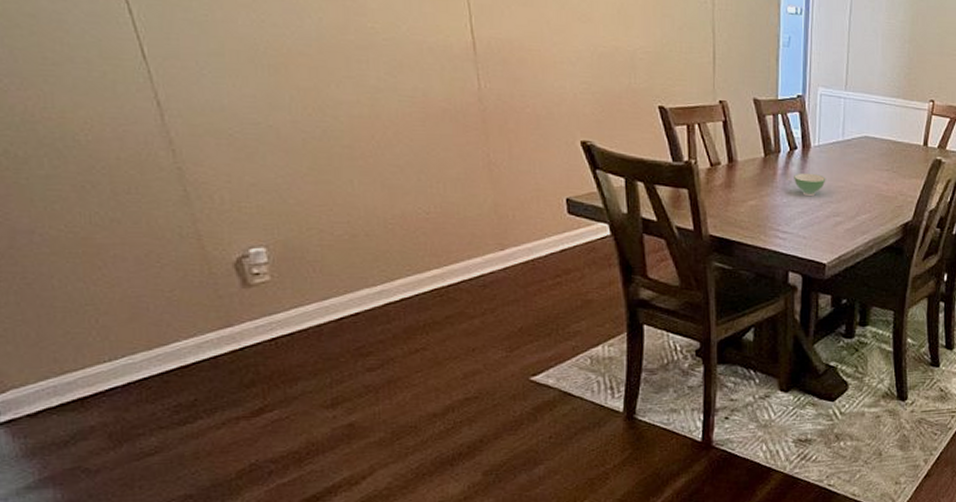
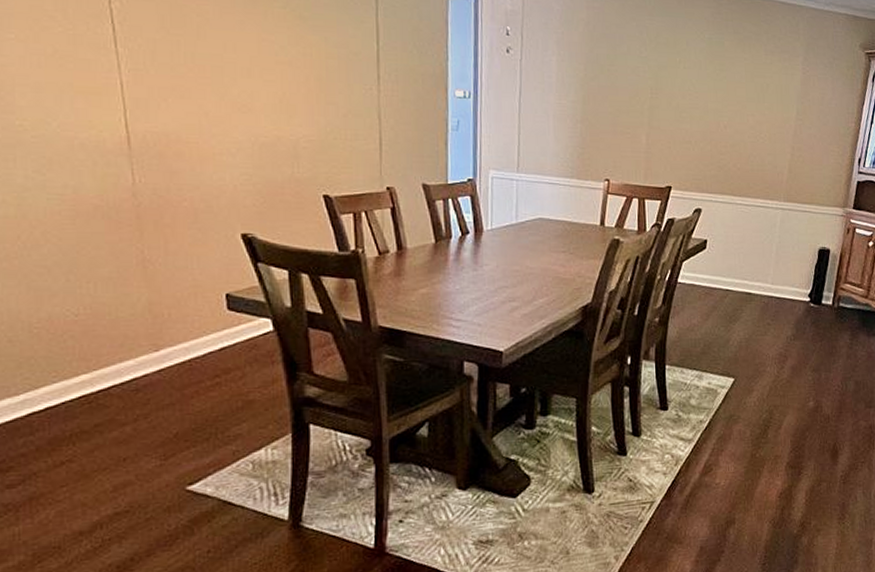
bowl: present [794,173,826,197] -> none [466,257,501,282]

